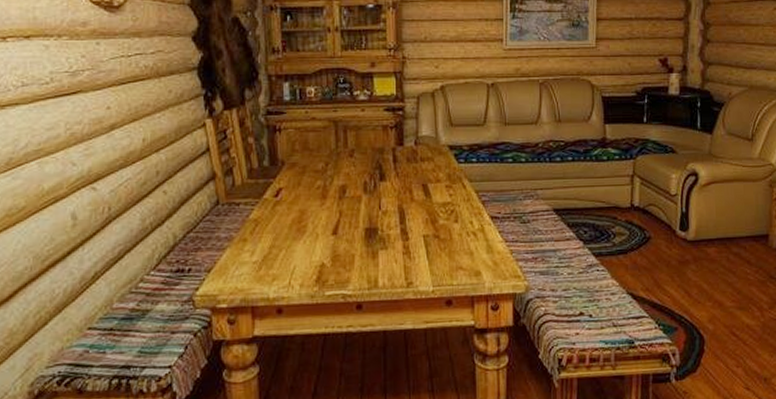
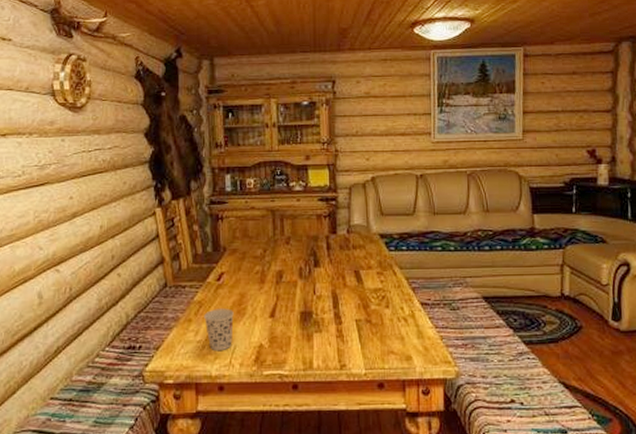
cup: none [261,226,293,272] -> present [204,308,234,351]

